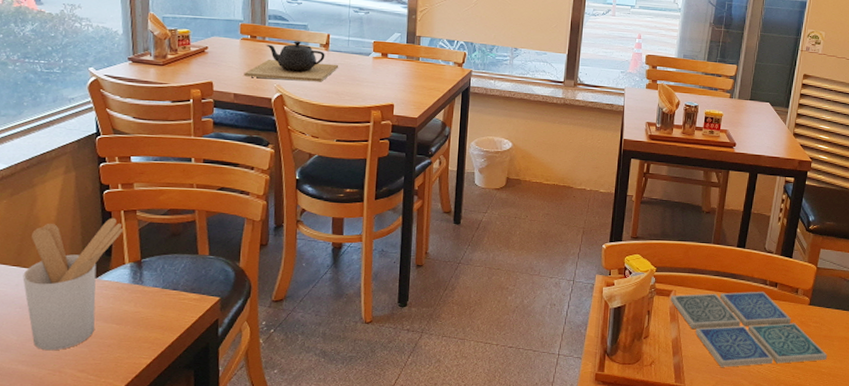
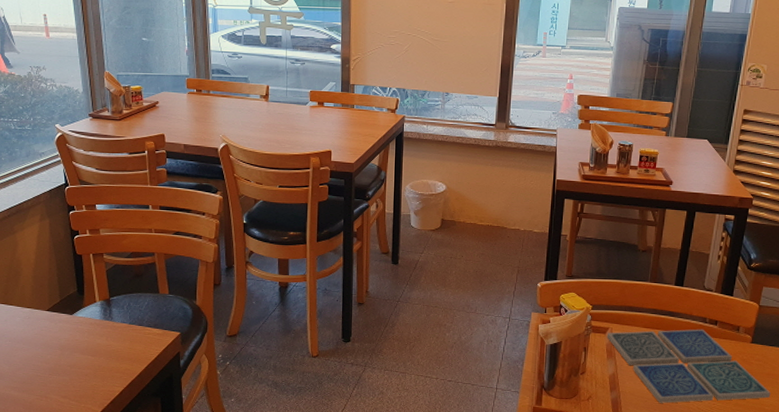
utensil holder: present [22,217,124,351] -> none [10,260,93,379]
teapot: present [244,41,339,82] -> none [192,93,279,132]

